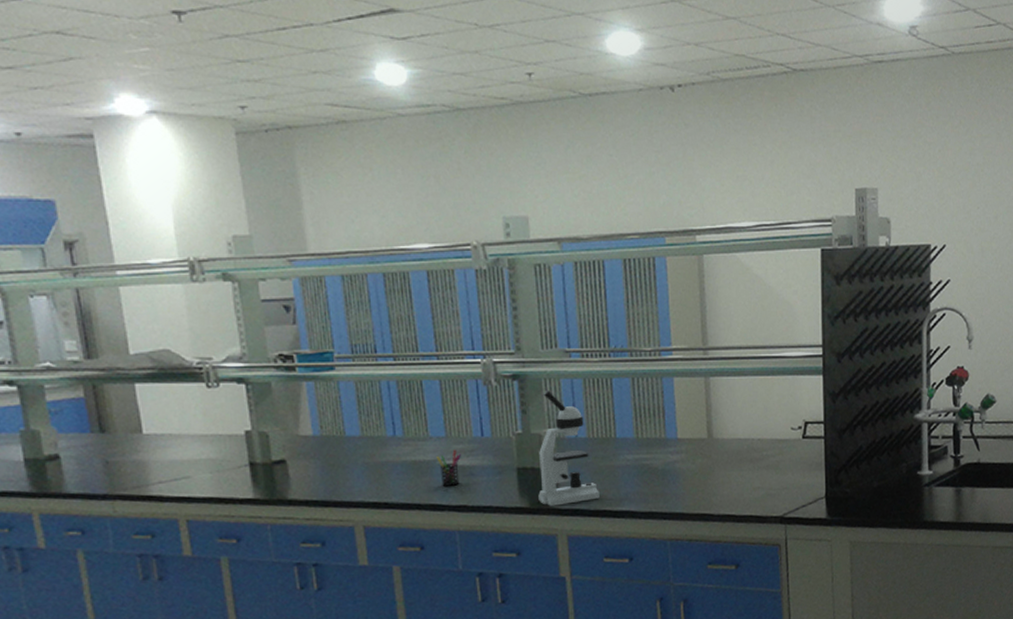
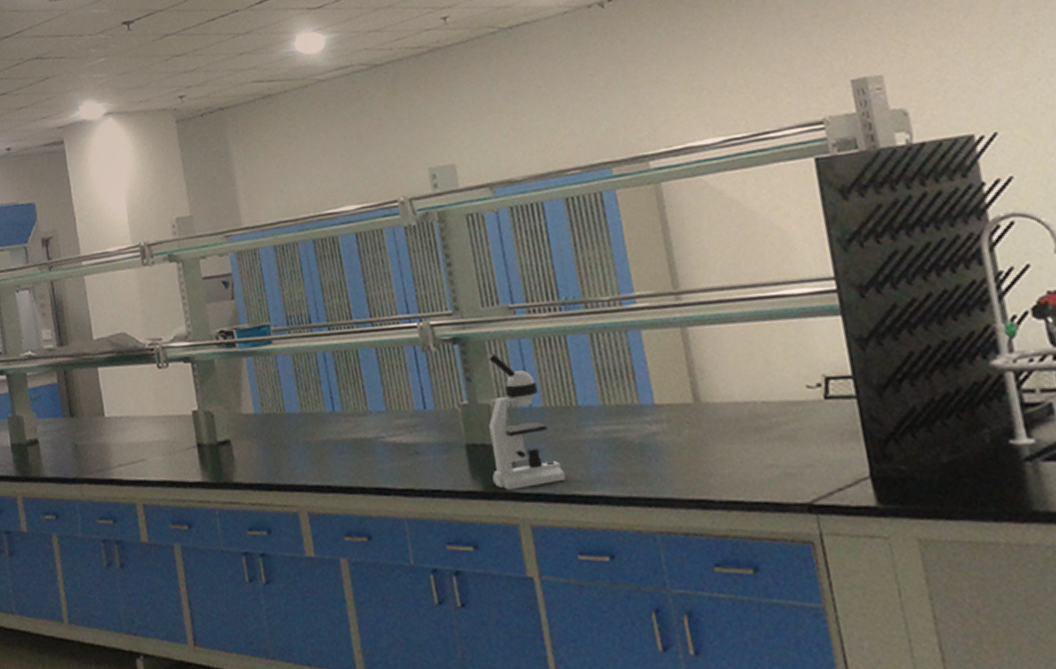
pen holder: present [436,449,461,486] -> none [378,425,404,467]

